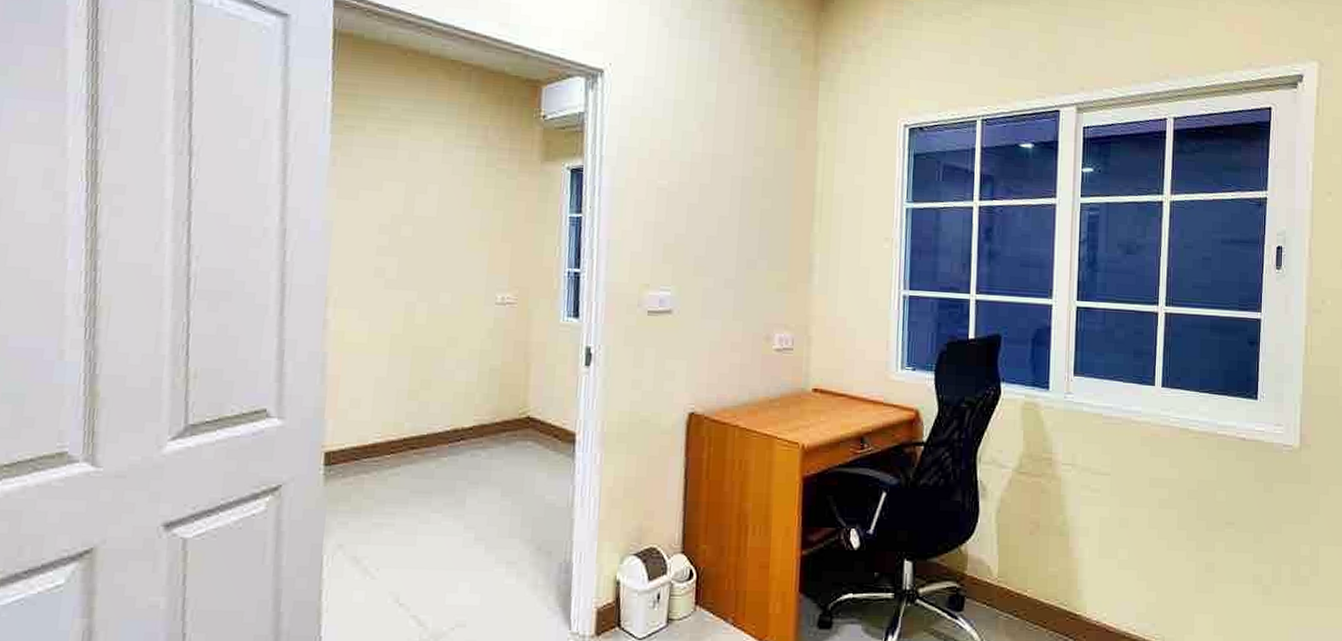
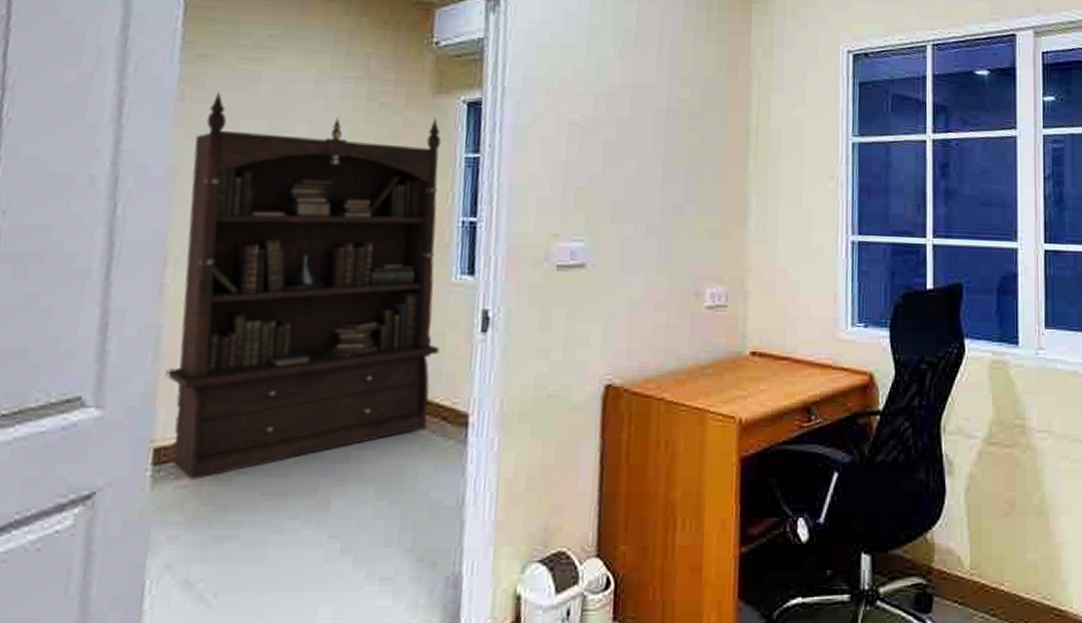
bookcase: none [331,158,551,478] -> present [165,92,442,479]

